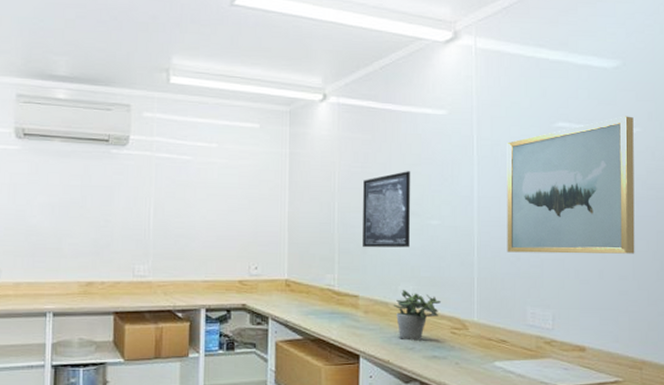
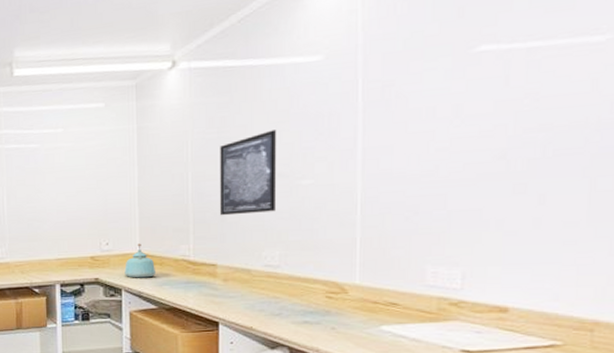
kettle: none [272,270,302,306] -> present [124,243,155,278]
potted plant: present [394,290,442,341] -> none [257,256,315,307]
wall art: present [507,116,635,254] -> none [400,20,603,207]

